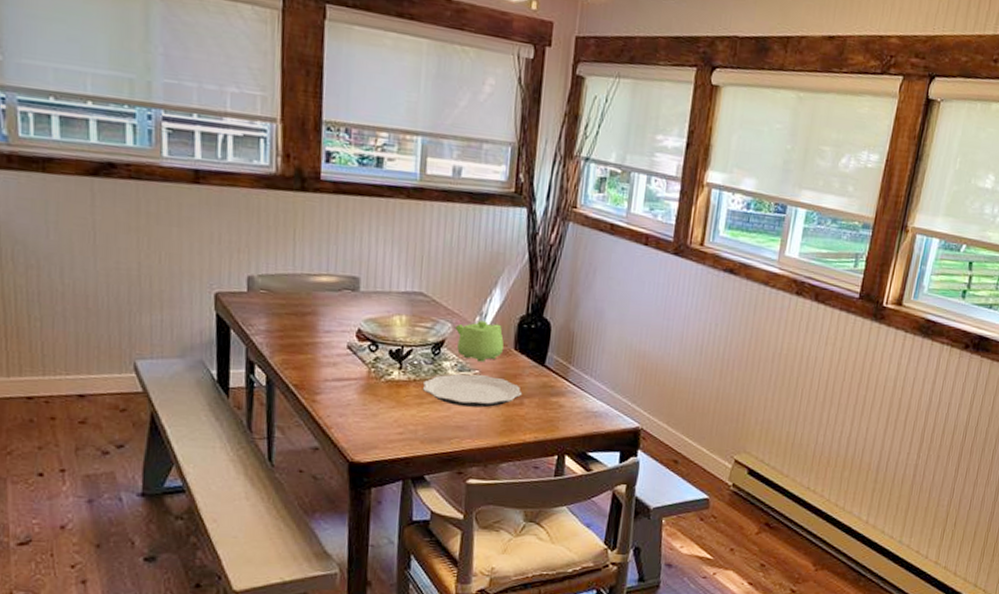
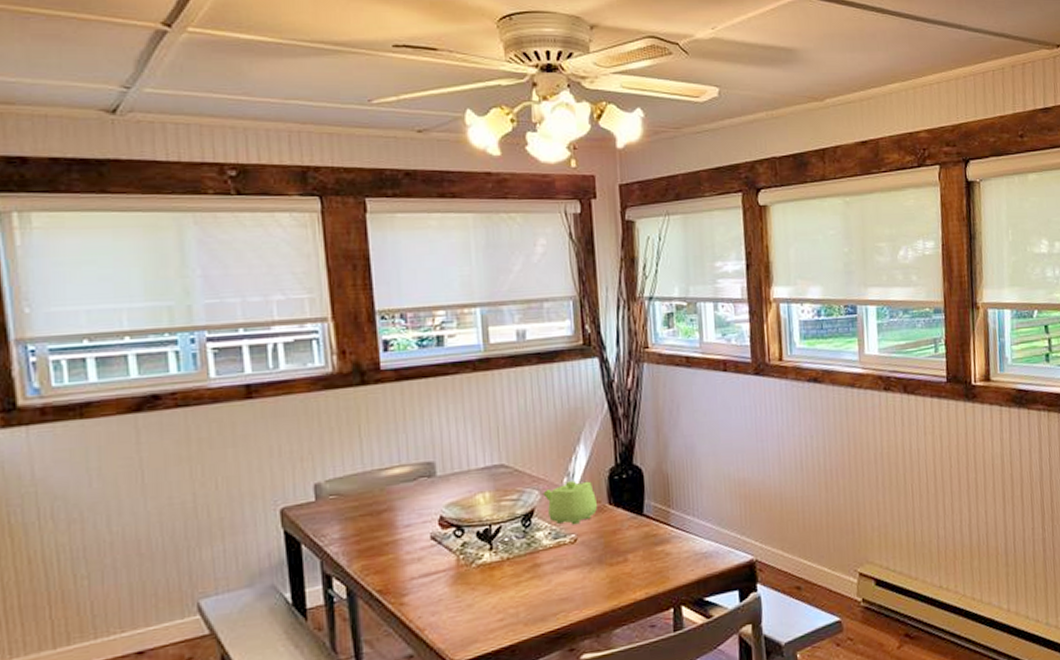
plate: present [422,373,523,408] -> none [517,537,625,577]

